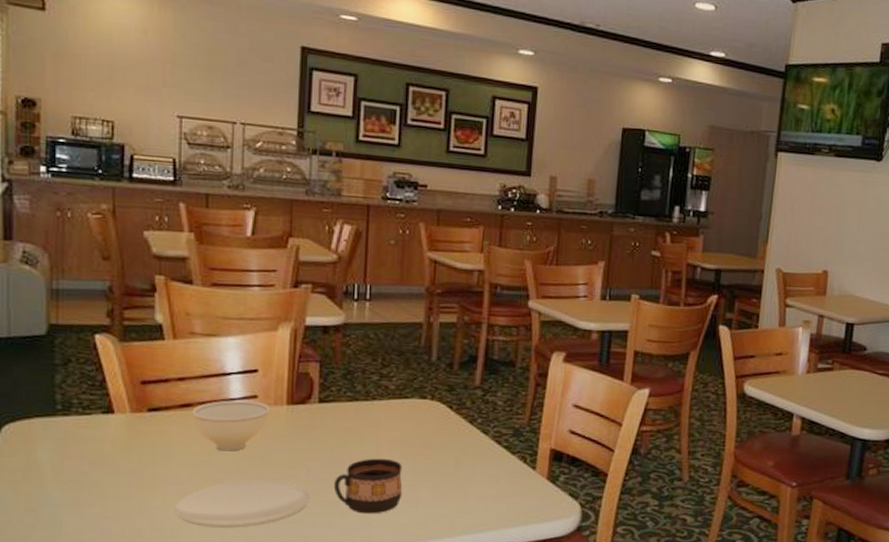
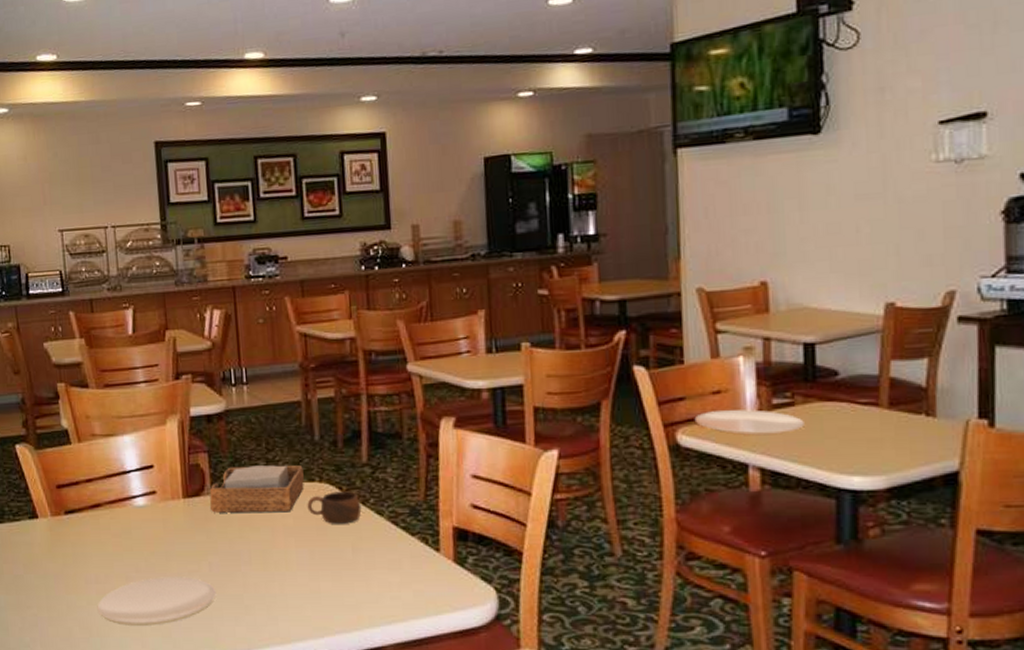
bowl: present [192,400,271,452] -> none [101,497,169,549]
napkin holder: none [316,378,416,426] -> present [209,465,304,513]
cup: present [333,458,403,514] -> none [235,548,304,607]
cup: none [416,408,469,440] -> present [307,490,362,524]
plate: none [759,369,838,392] -> present [694,409,804,436]

